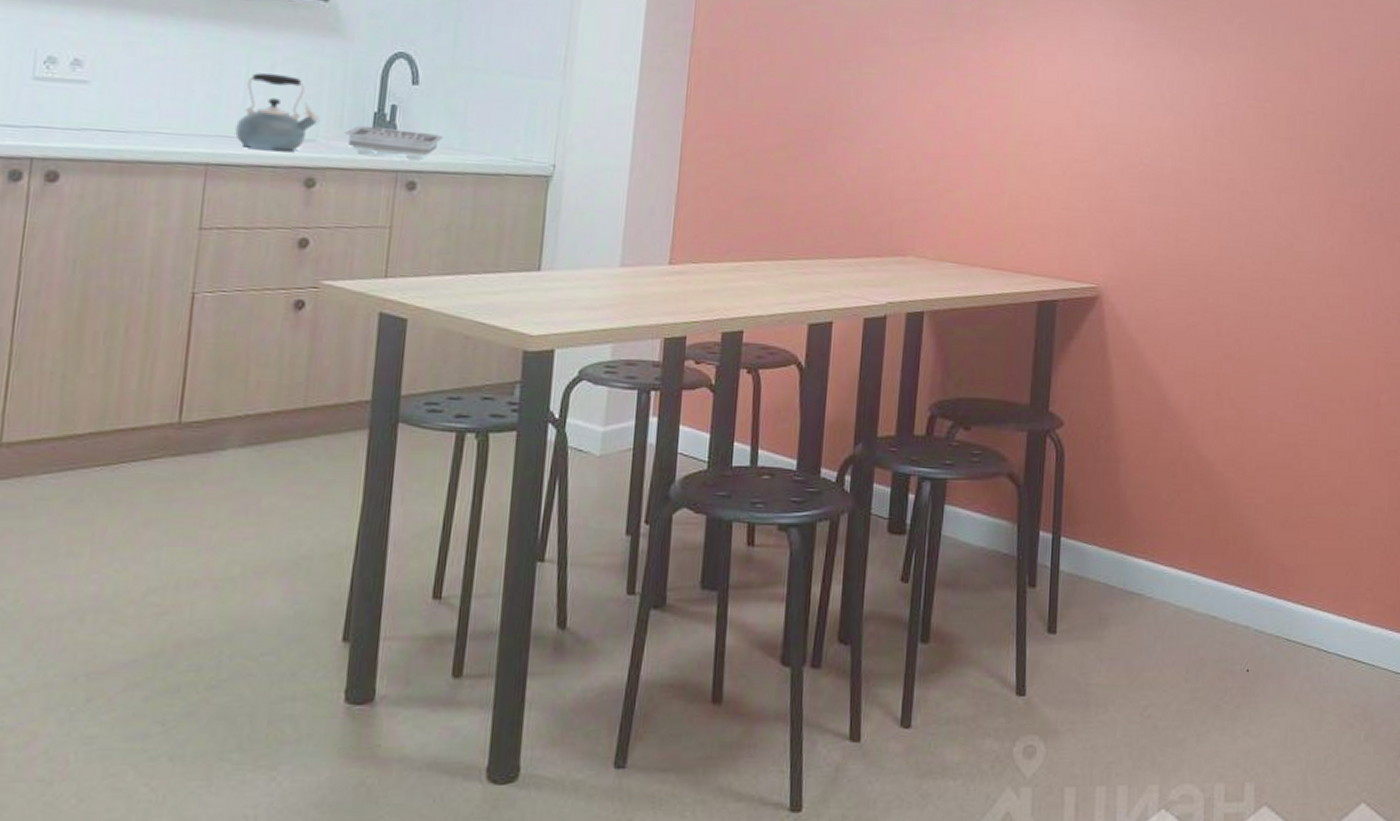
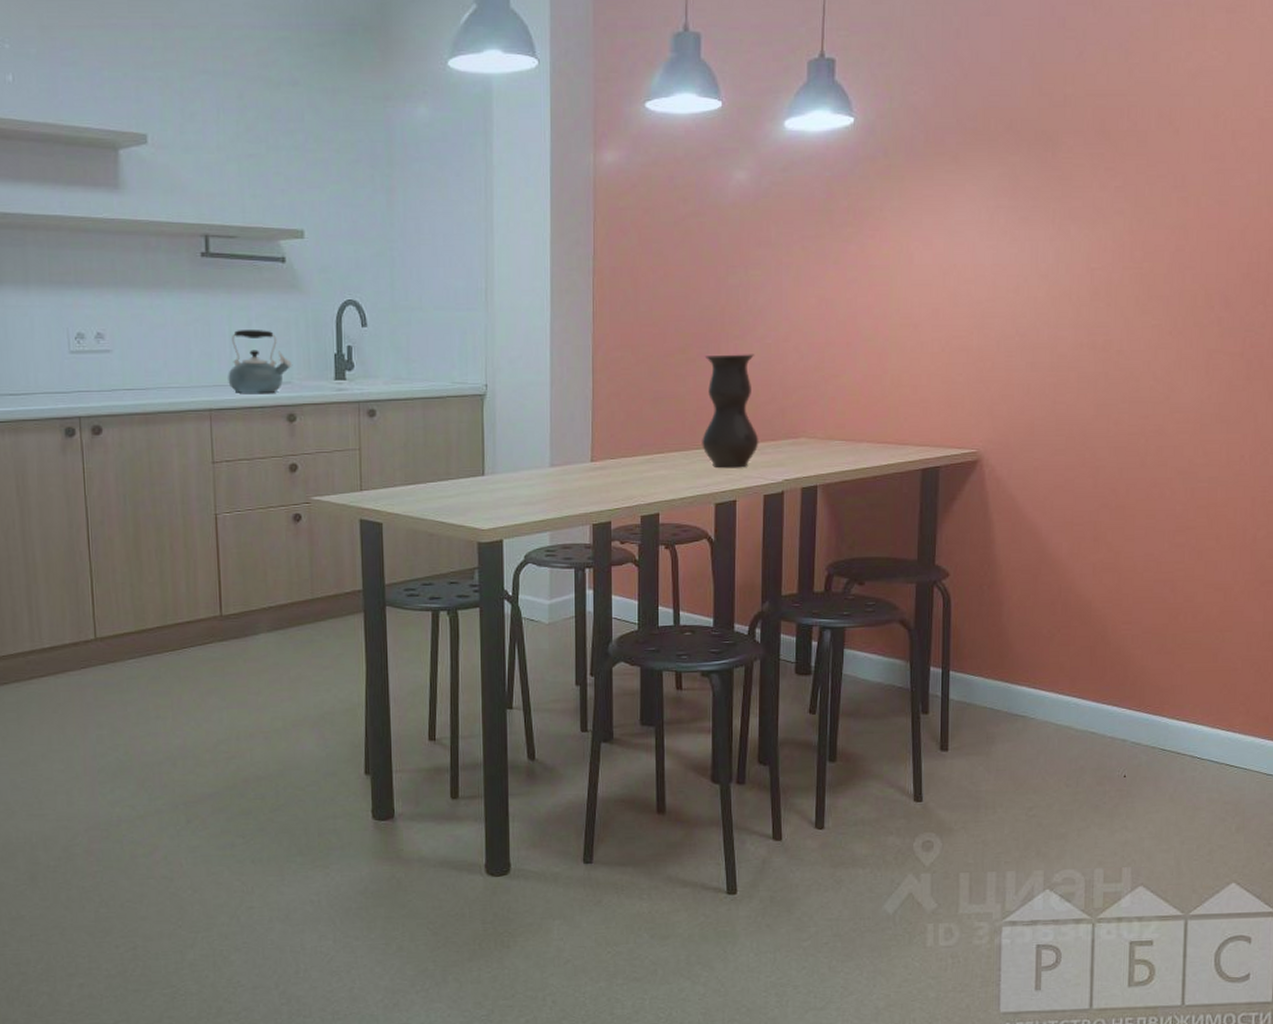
dish rack: present [344,125,443,161] -> none [313,365,392,392]
vase: none [798,155,863,284] -> present [702,354,759,467]

